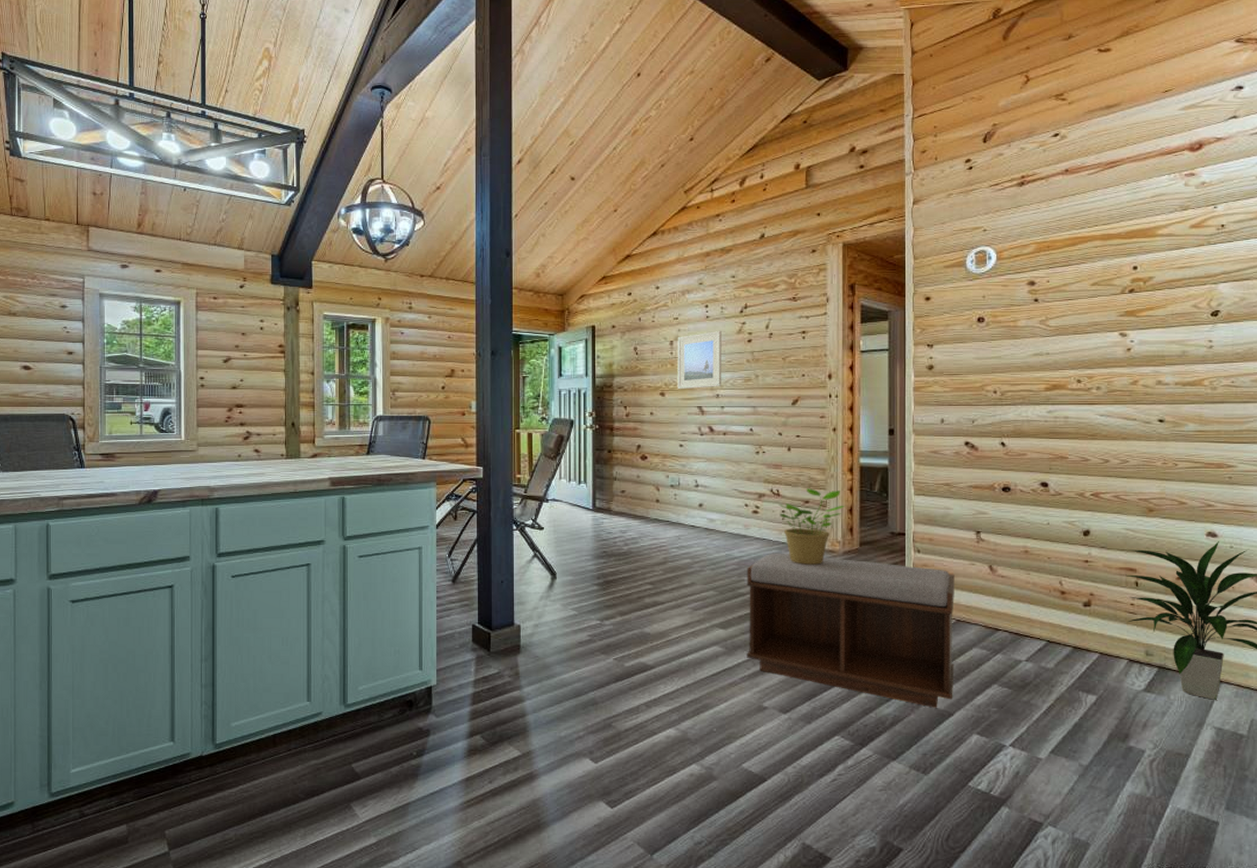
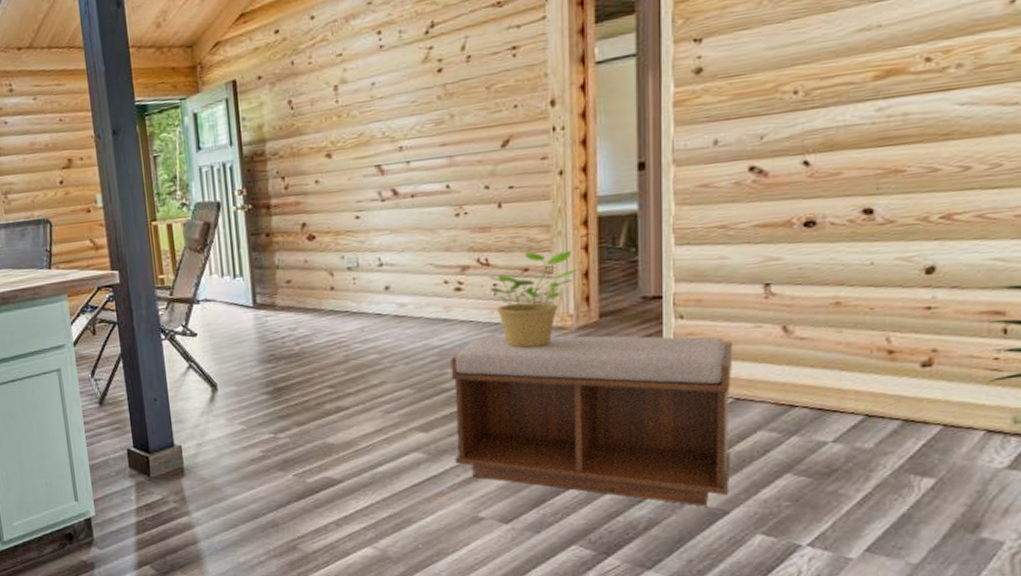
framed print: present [677,330,722,390] -> none [343,62,406,147]

